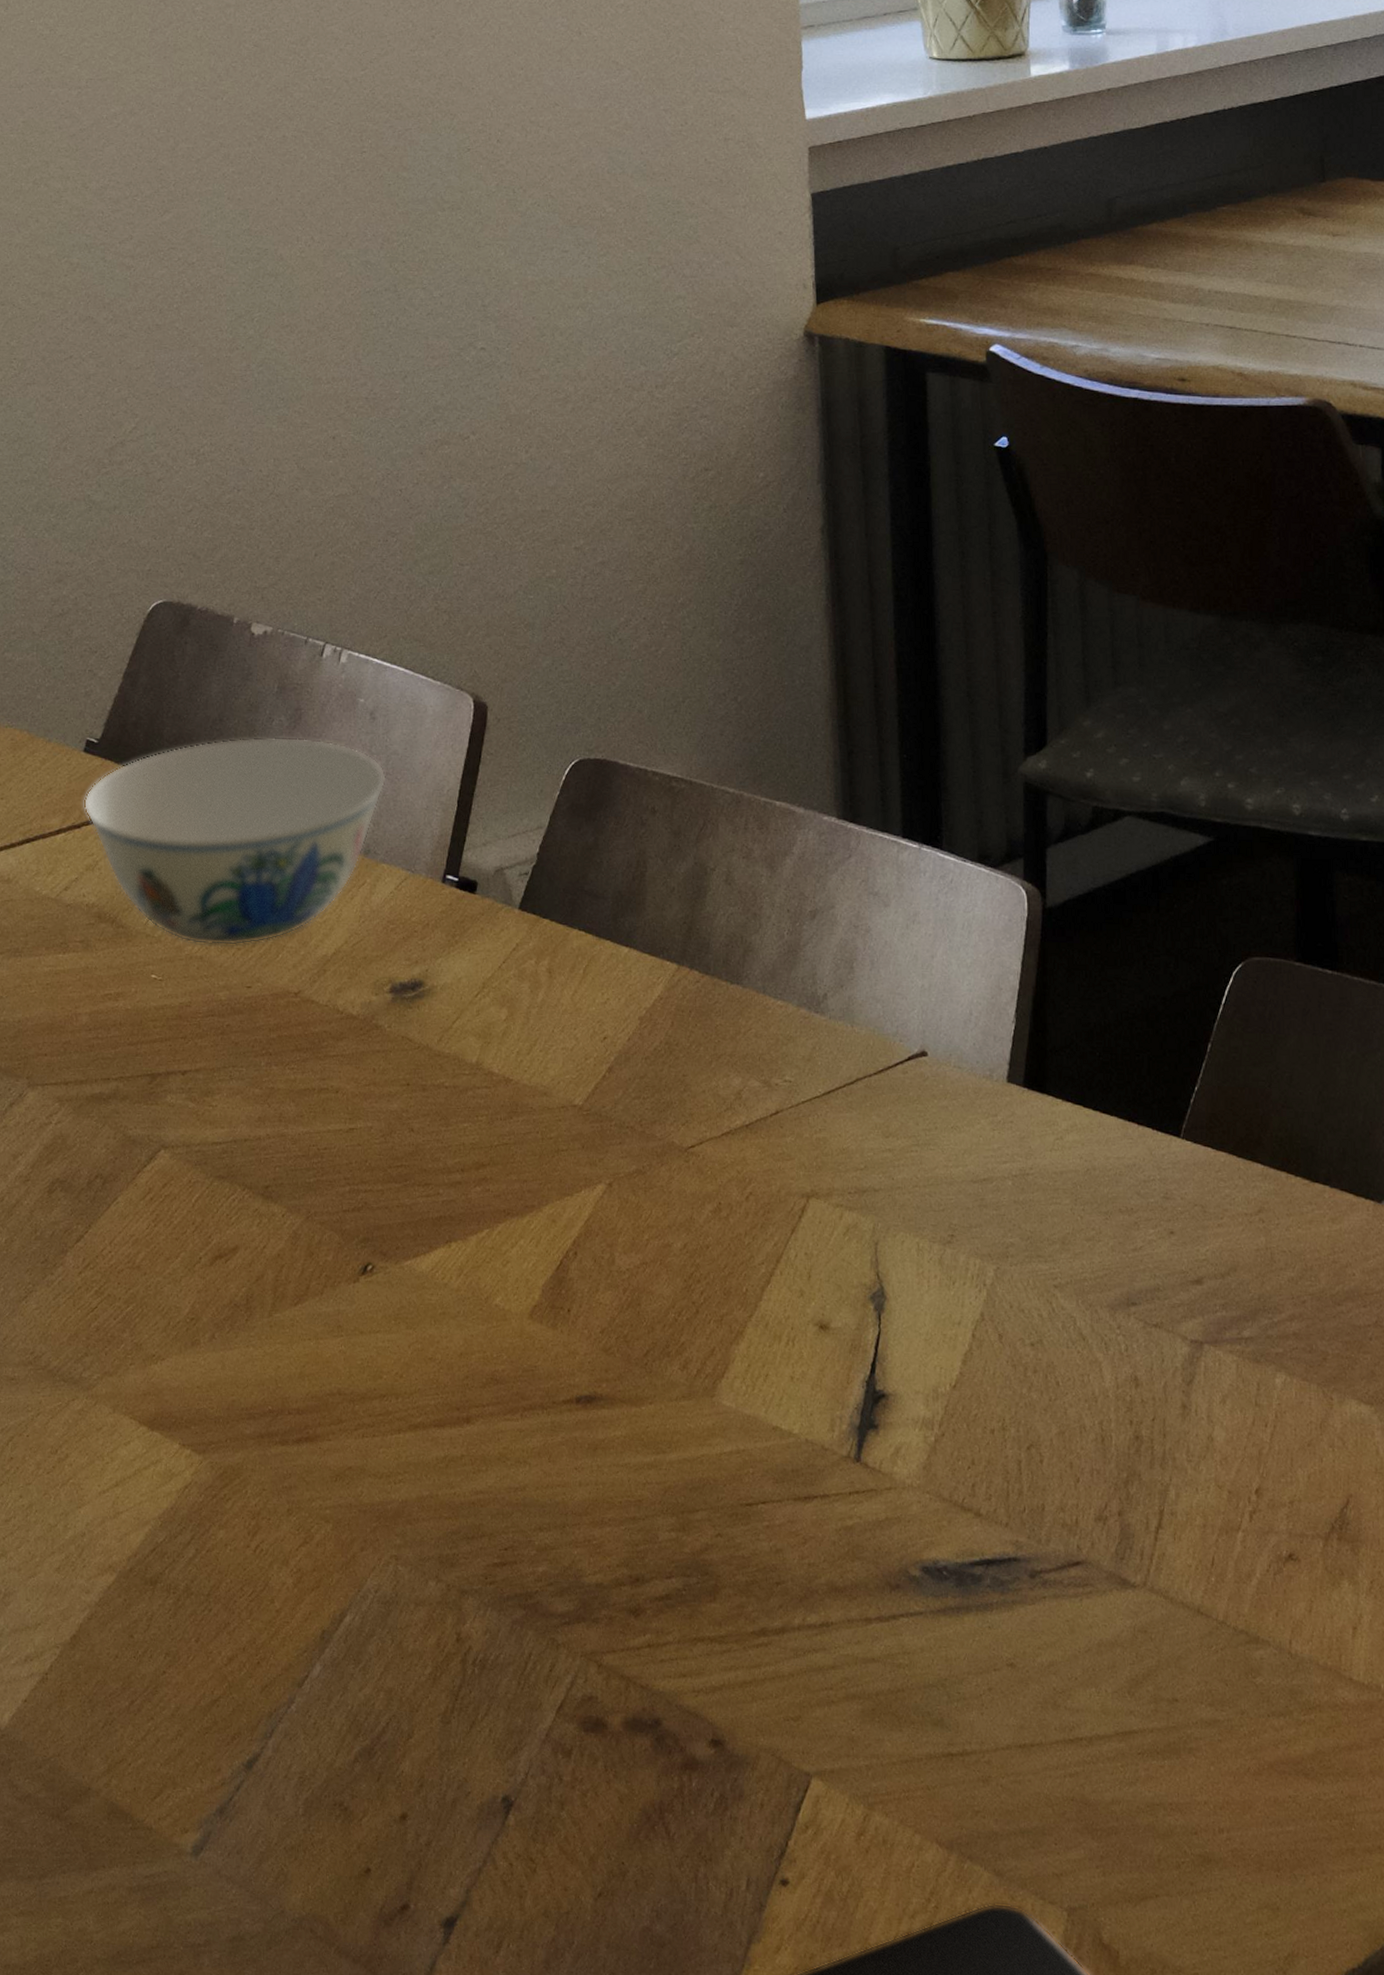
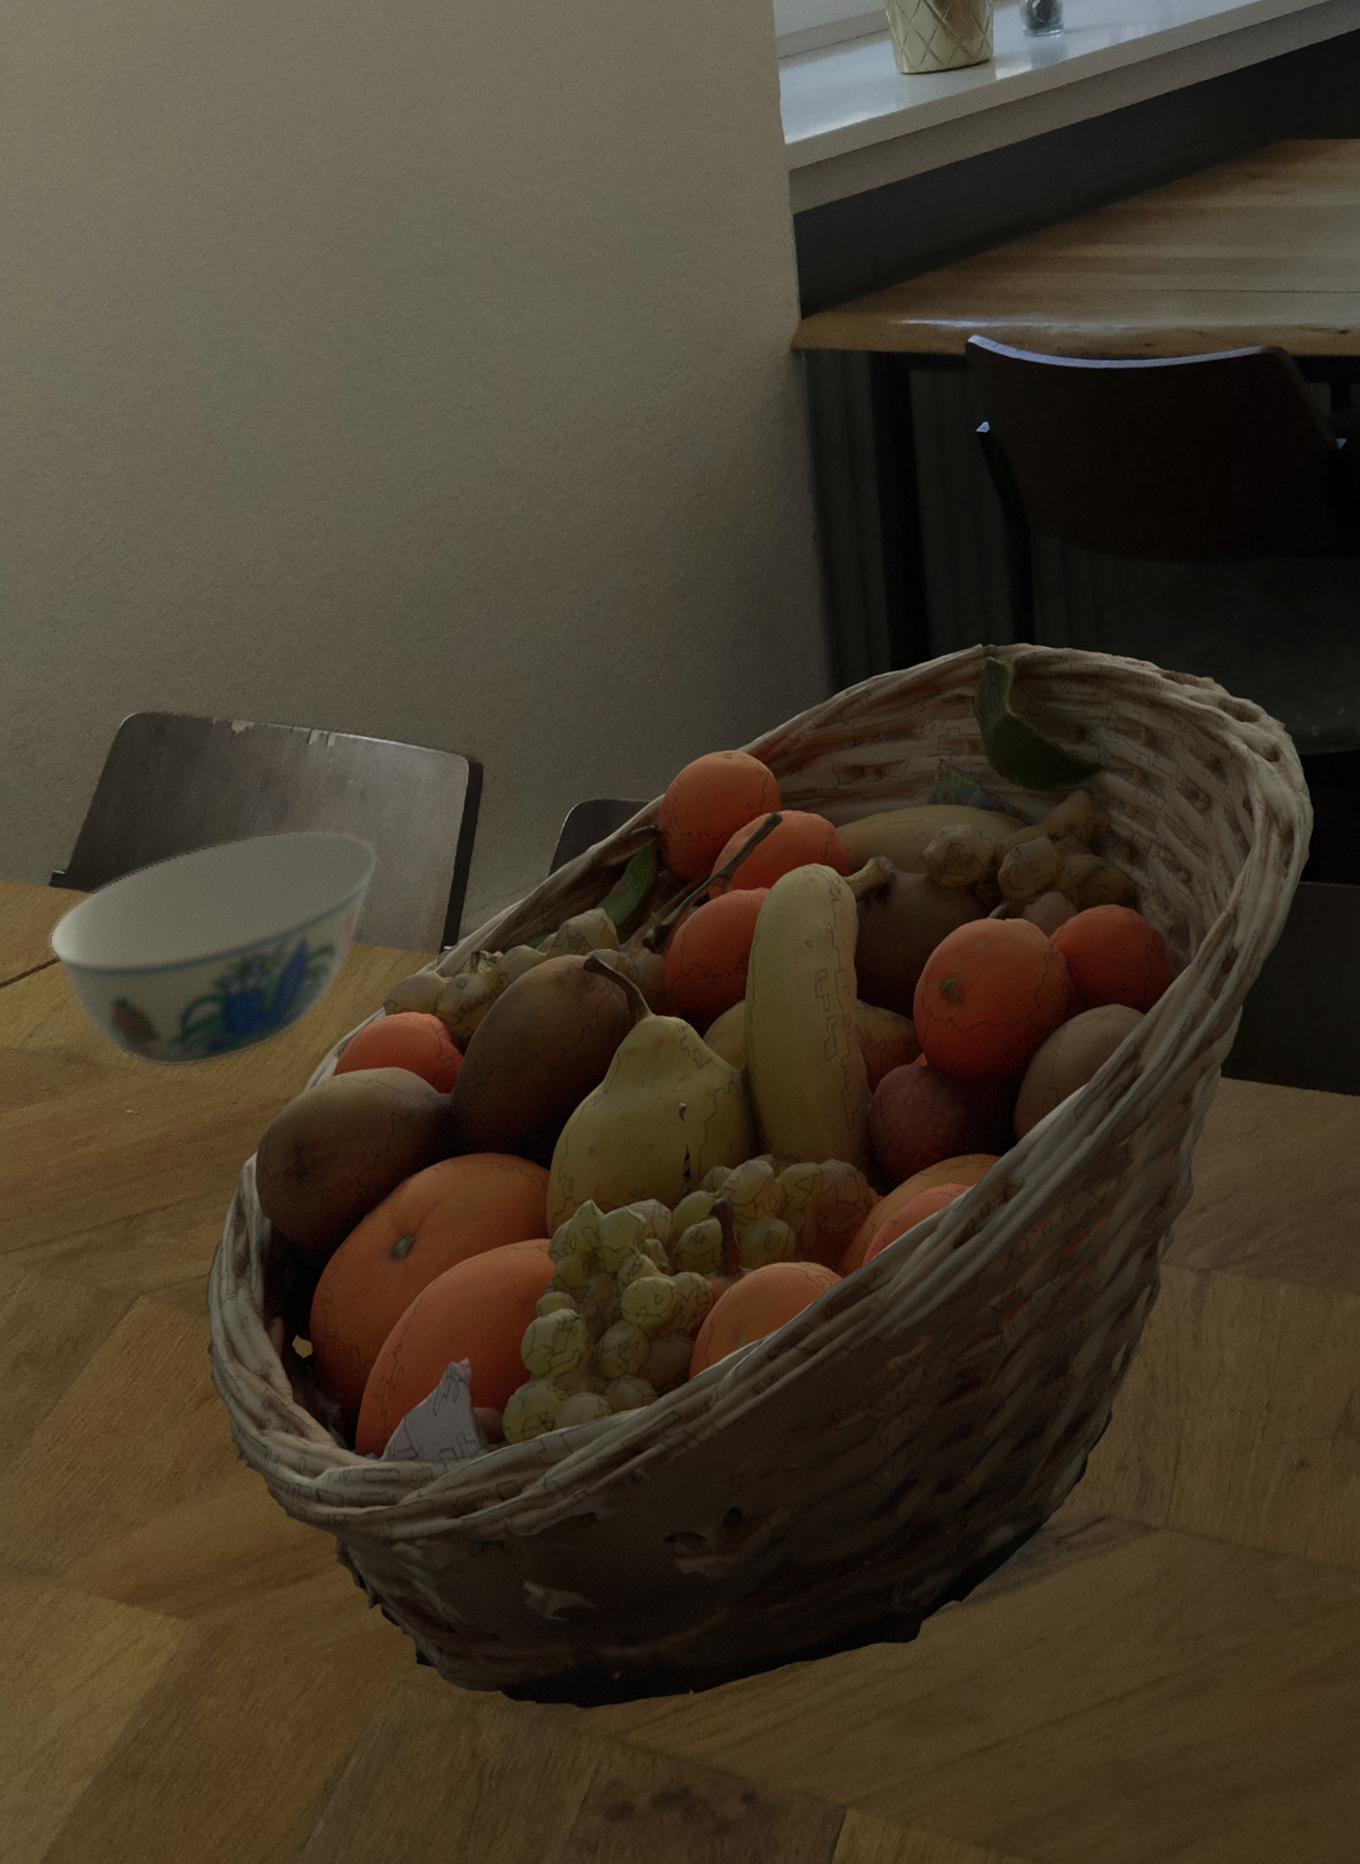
fruit basket: none [221,665,1340,1637] -> present [206,642,1315,1710]

